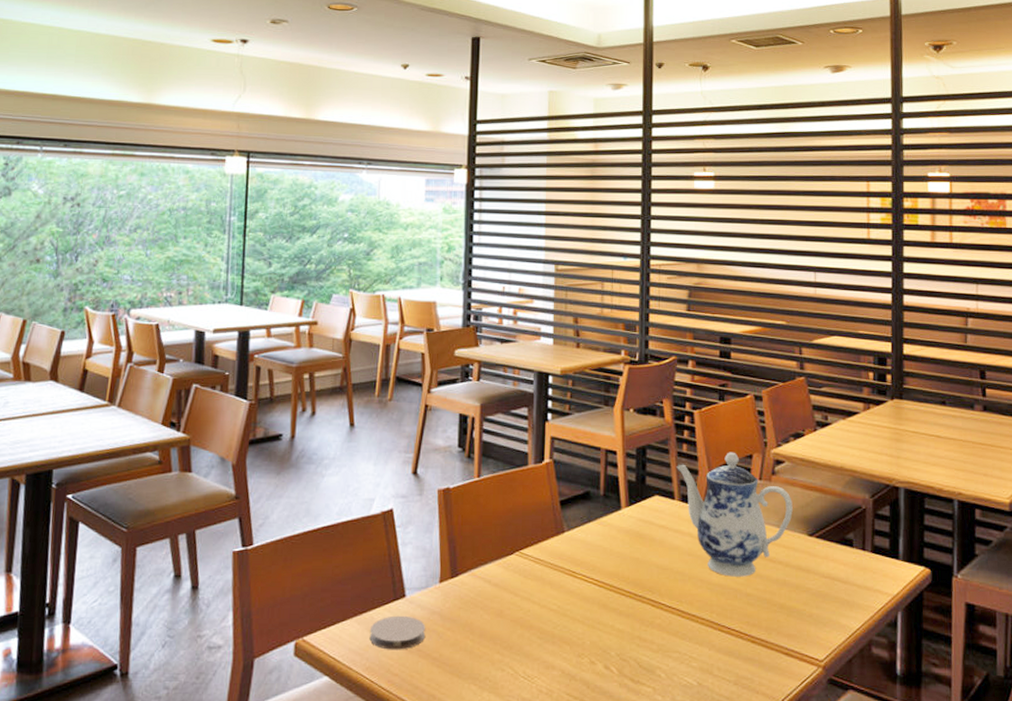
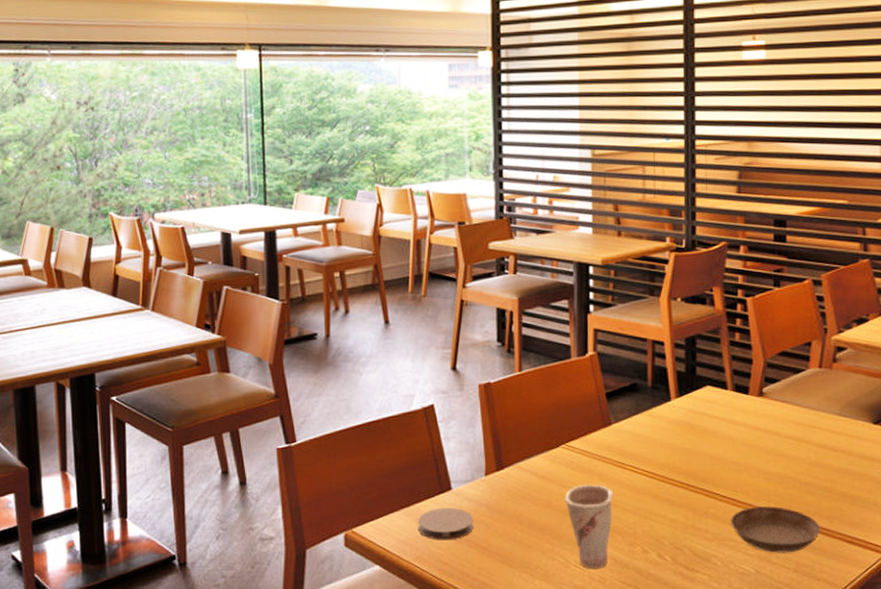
cup: none [517,592,564,680] -> present [565,484,614,568]
saucer: none [675,617,759,665] -> present [731,506,820,553]
teapot: present [676,452,793,577] -> none [729,339,856,466]

